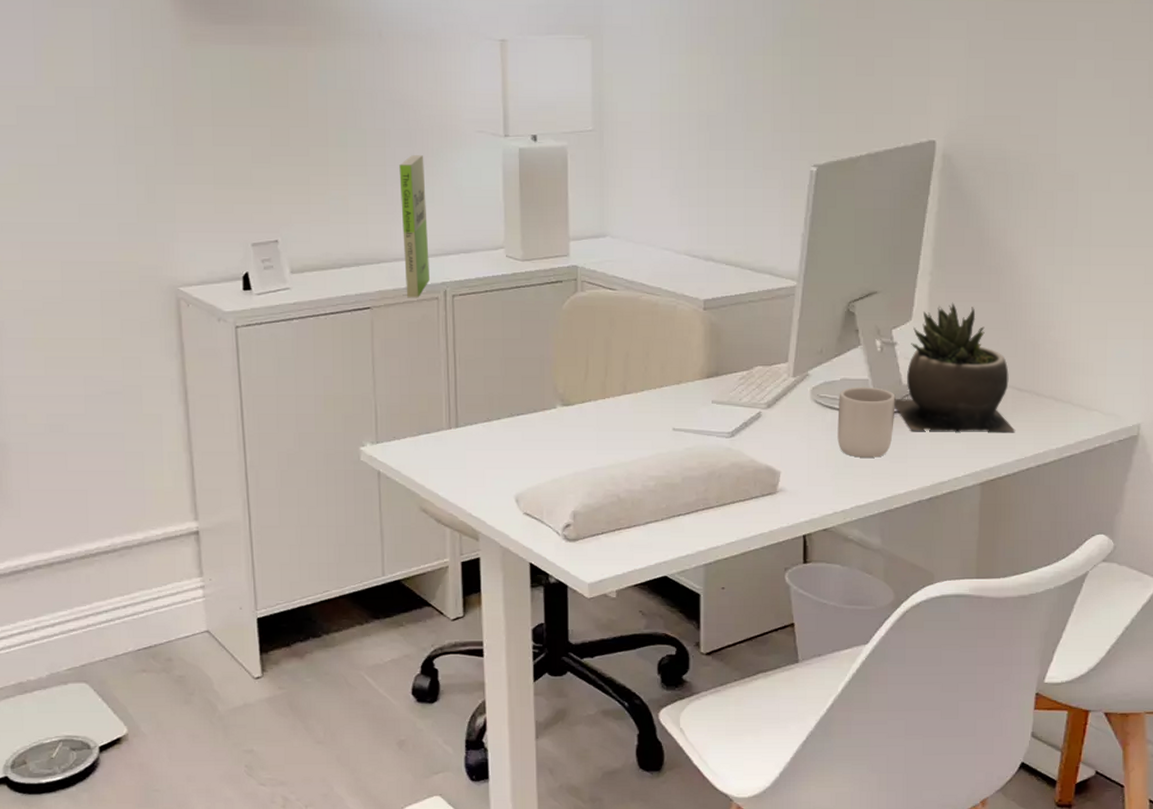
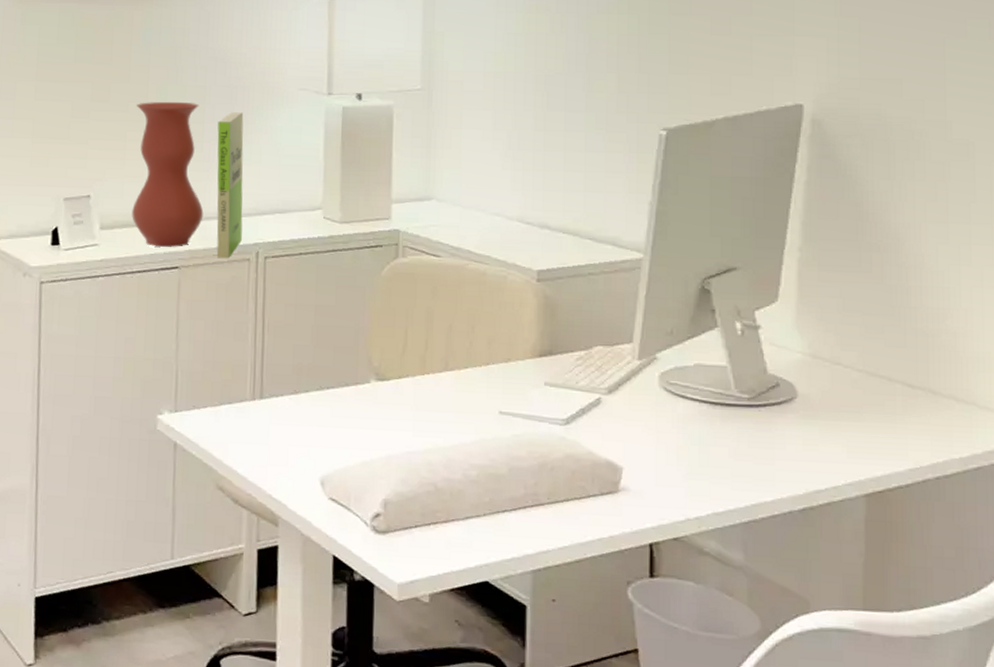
vase: none [316,145,391,288] -> present [132,101,204,247]
mug: present [837,386,896,458] -> none [690,374,760,457]
succulent plant: present [894,302,1016,432] -> none [758,282,908,436]

